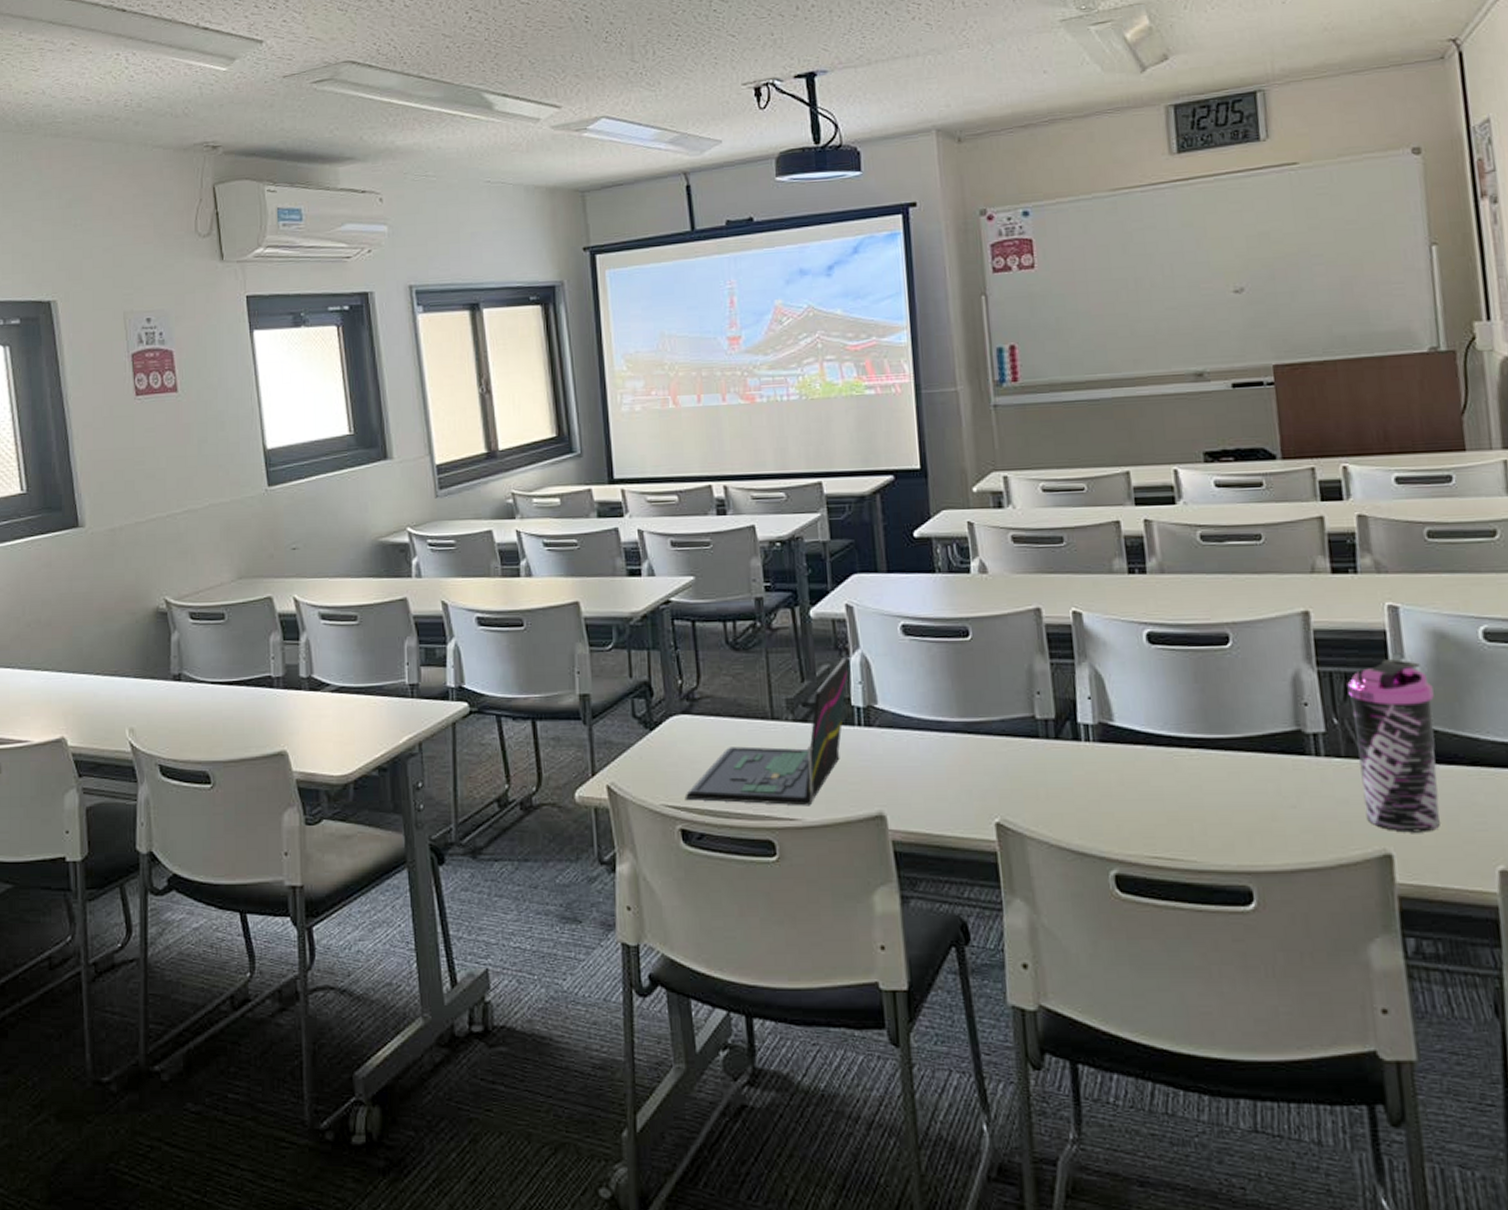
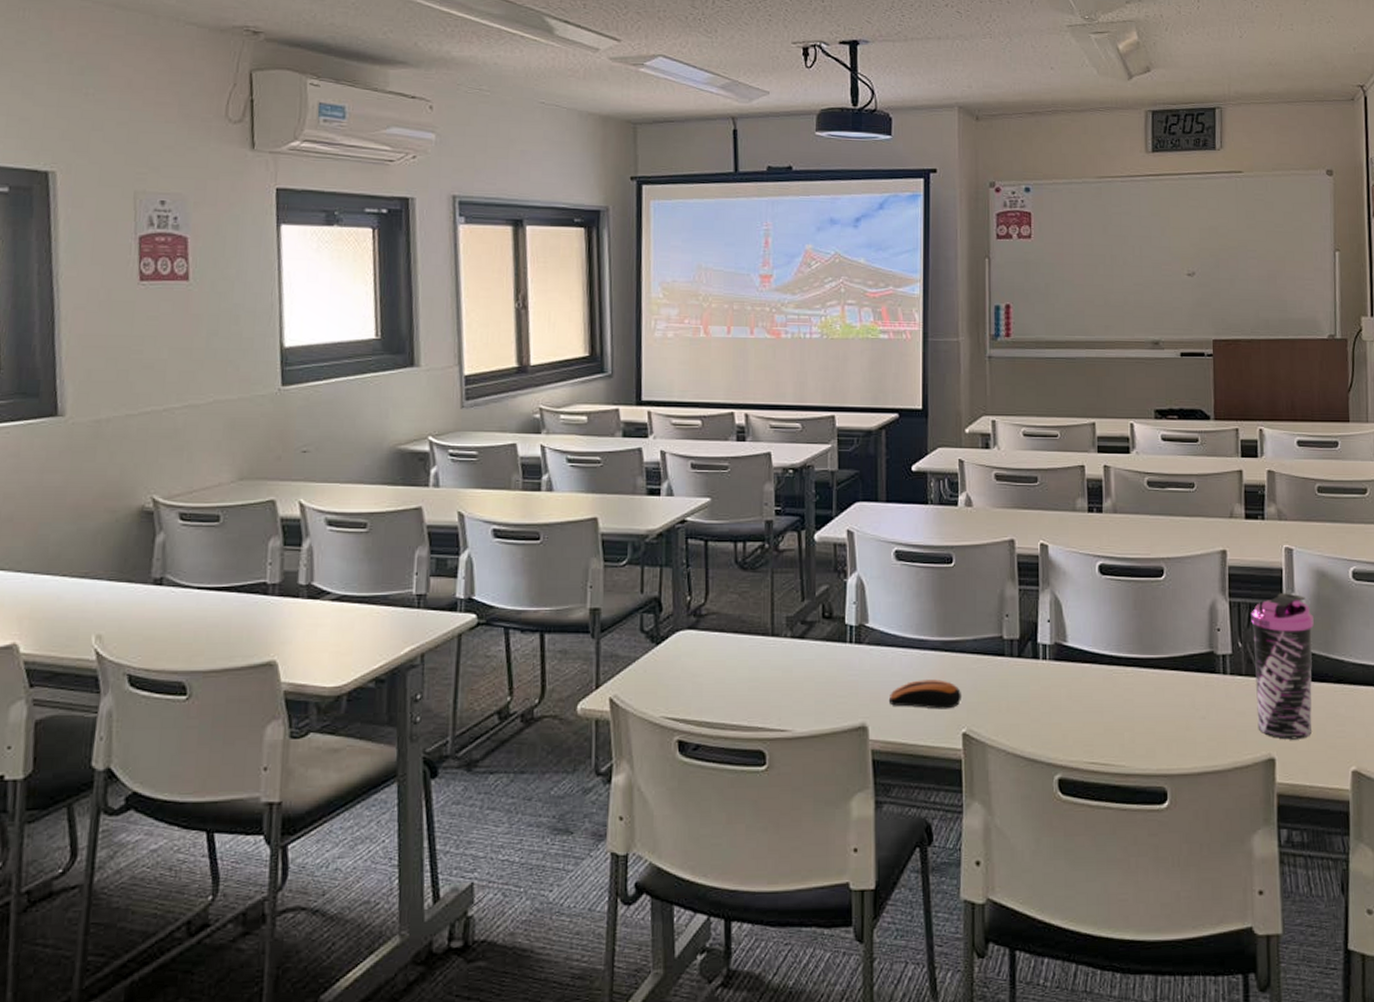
laptop: present [684,654,850,806] -> none [684,576,847,718]
computer mouse: none [907,764,991,797] -> present [888,680,961,709]

